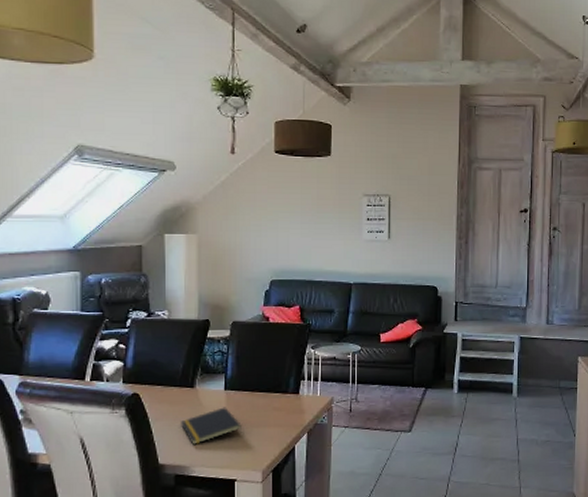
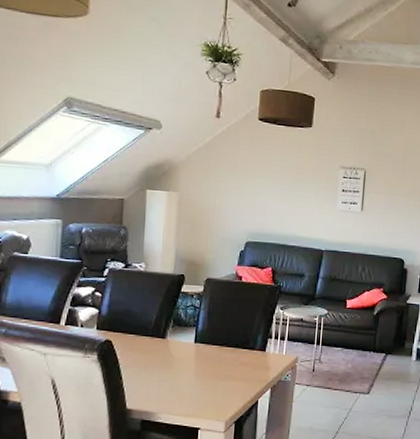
notepad: present [181,407,242,445] -> none [150,359,209,392]

